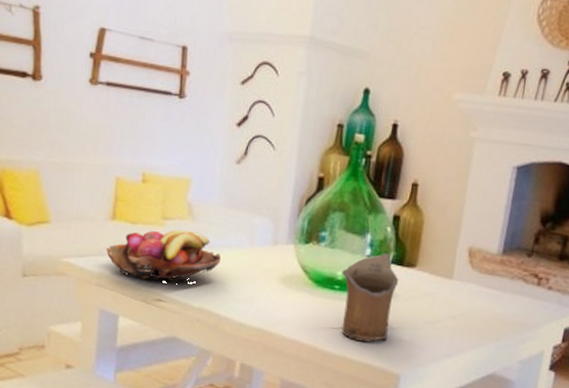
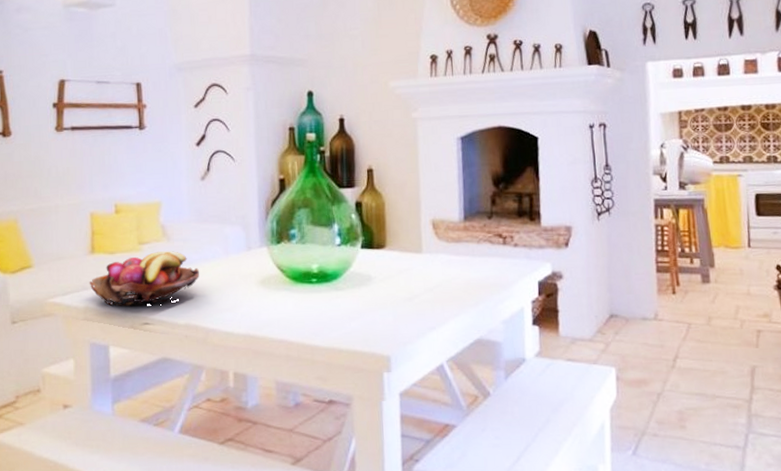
ceramic pitcher: present [342,253,399,342] -> none [316,239,372,330]

